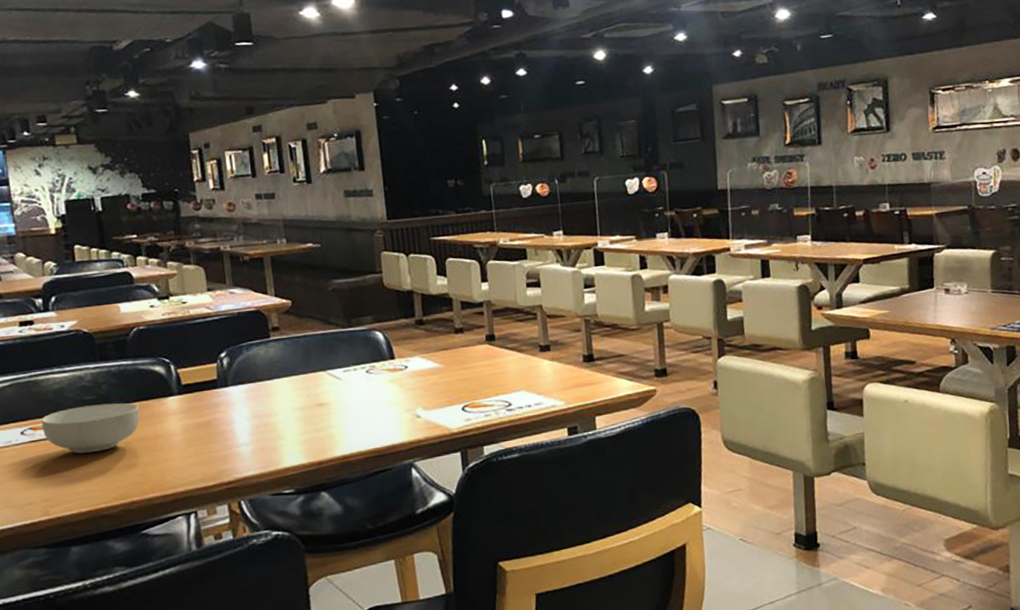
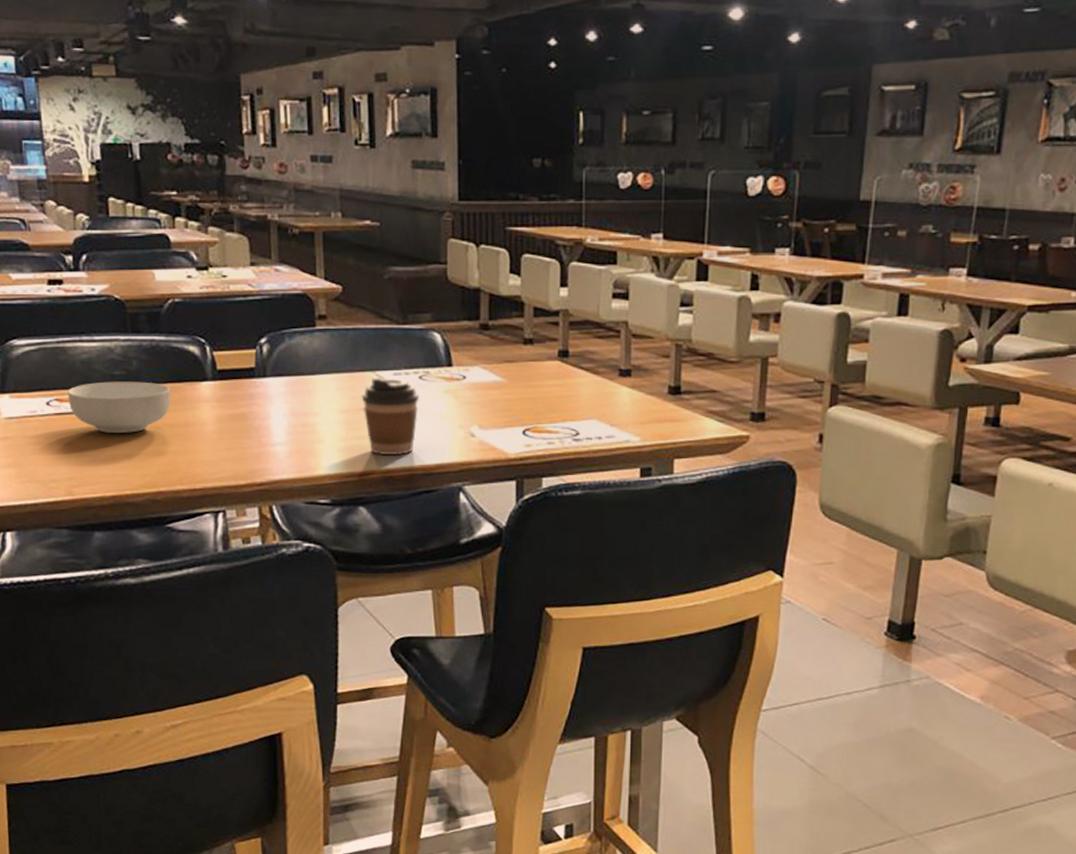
coffee cup: none [315,375,368,444] -> present [361,377,419,456]

